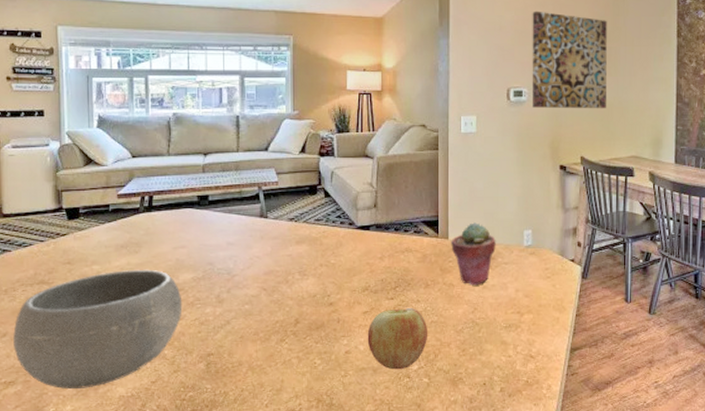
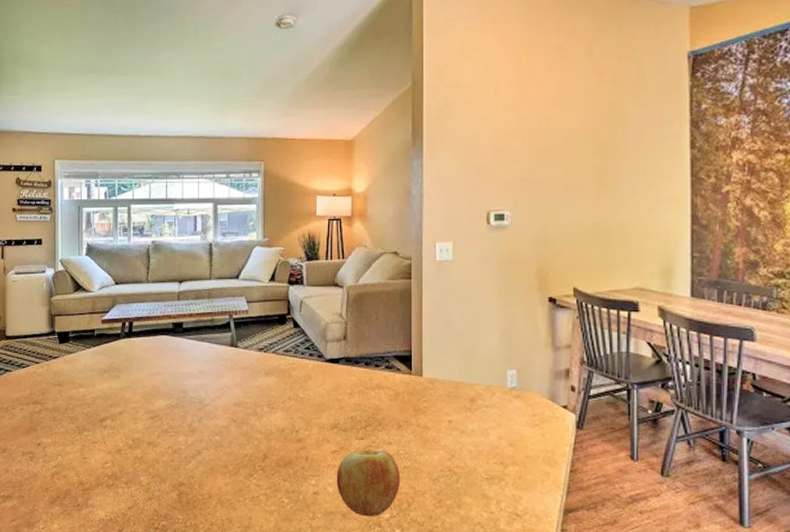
bowl: present [13,269,183,389] -> none [11,394,157,508]
potted succulent: present [451,223,496,286] -> none [425,359,475,430]
wall art: present [532,11,607,109] -> none [514,125,603,234]

